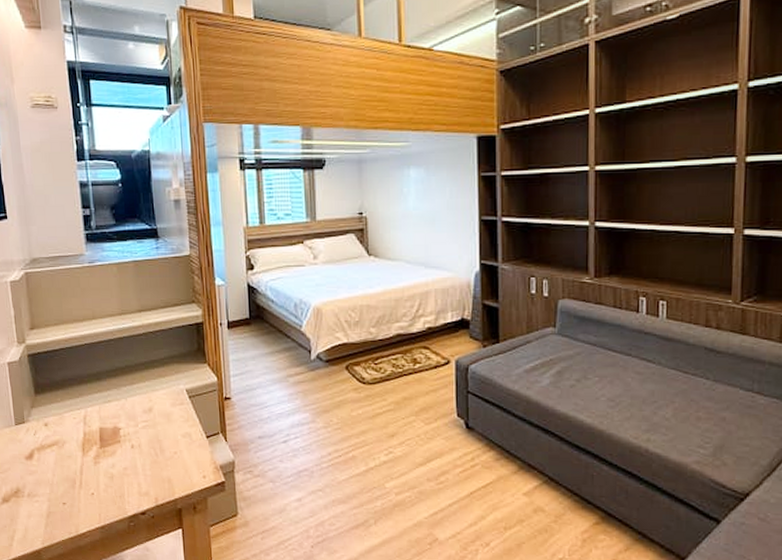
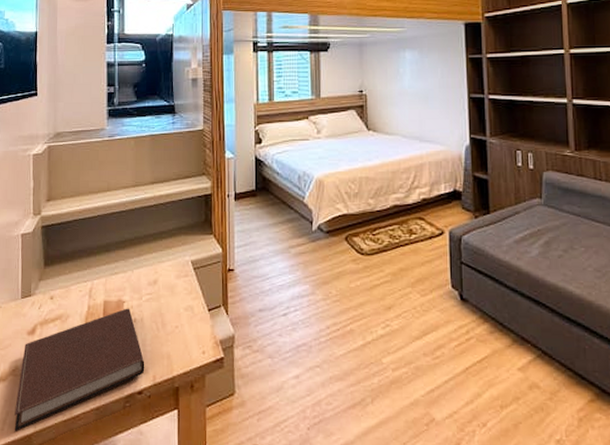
notebook: none [21,435,147,547] -> present [14,308,145,431]

